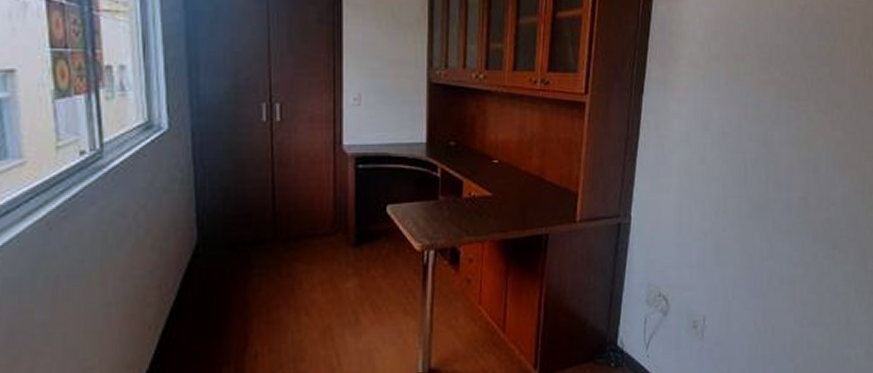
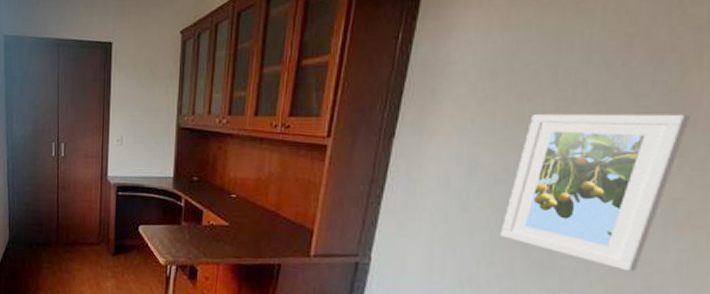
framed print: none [730,72,841,207] -> present [500,113,690,272]

